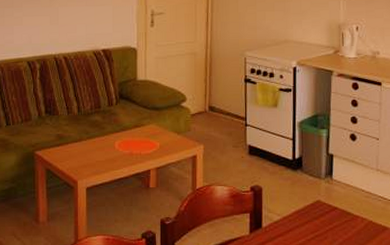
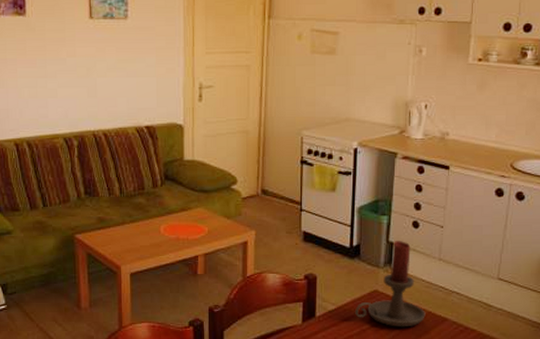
candle holder: none [299,152,367,237] -> present [355,240,426,327]

